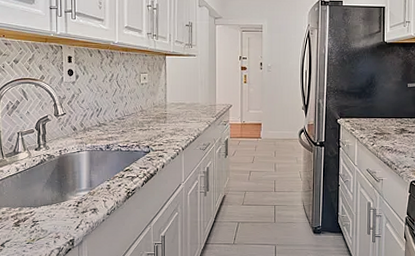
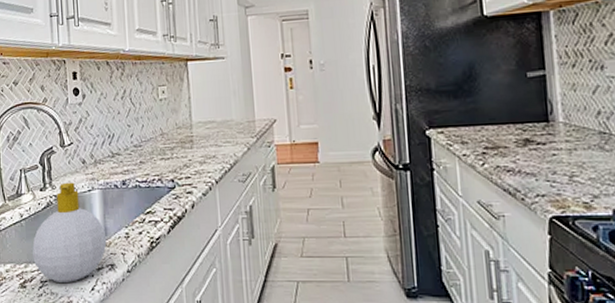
soap bottle: none [27,144,91,222] -> present [32,182,107,282]

